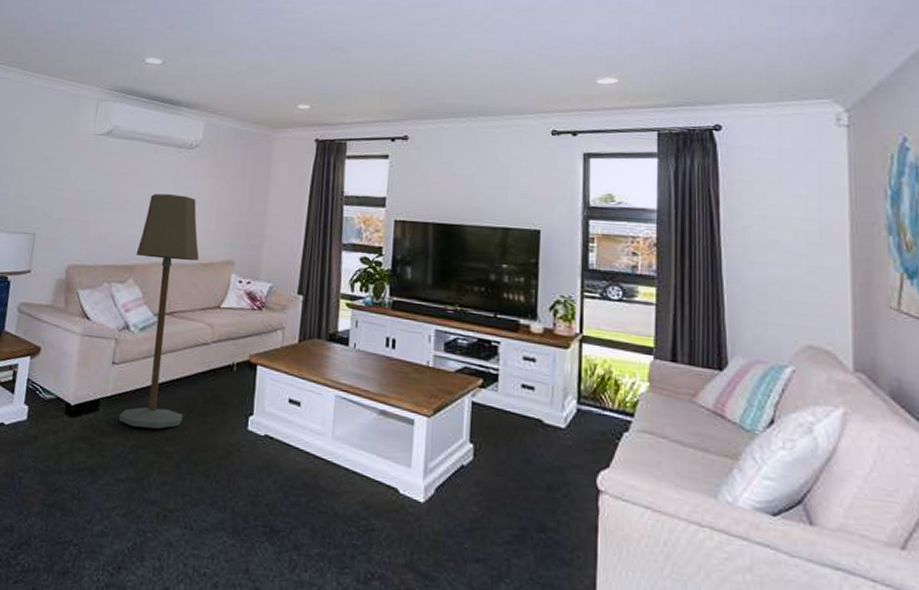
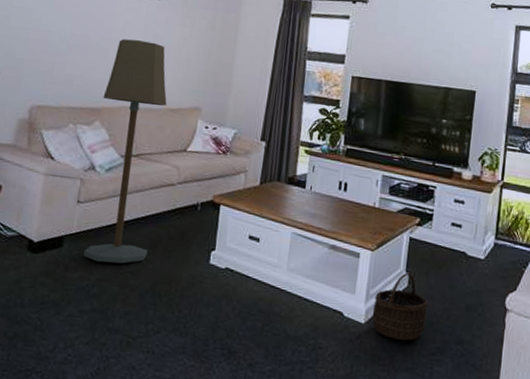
wicker basket: none [432,442,500,525] -> present [372,272,429,341]

